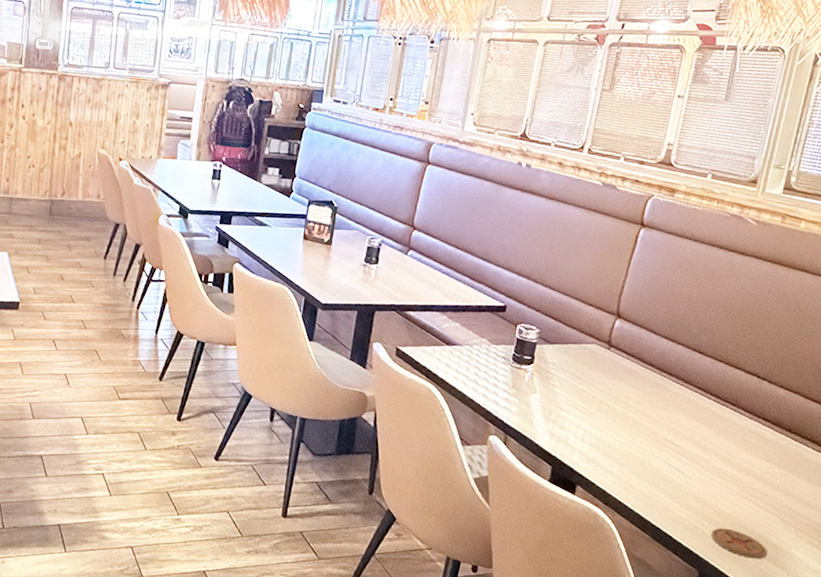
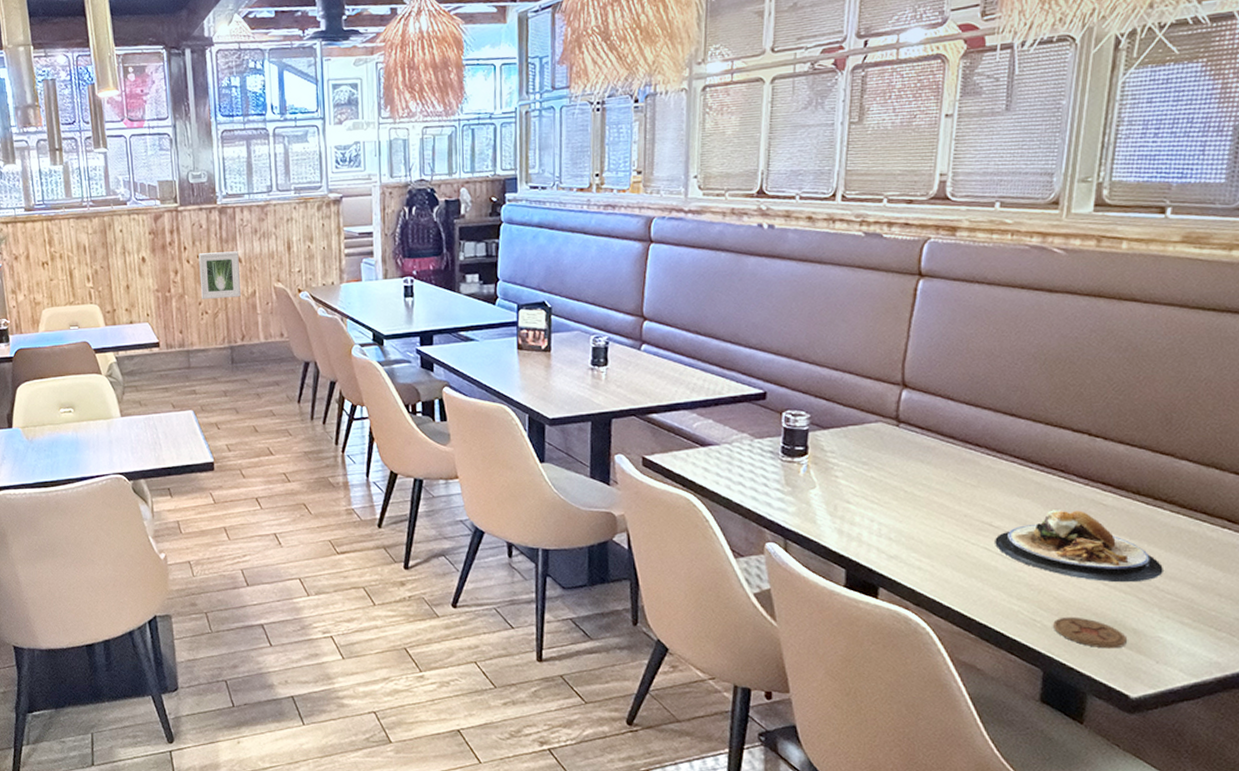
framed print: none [31,112,71,157] -> present [198,251,241,299]
plate: none [674,435,802,505] -> present [995,508,1163,583]

